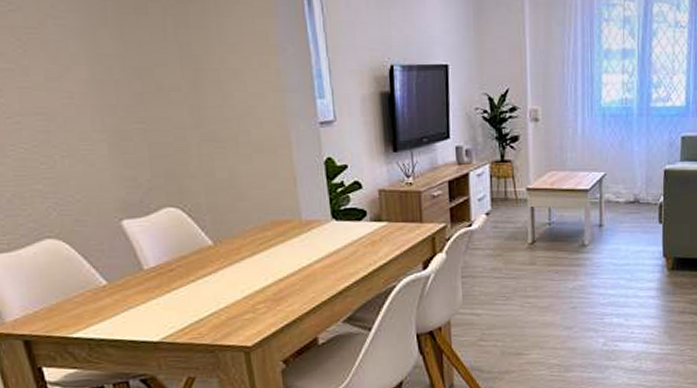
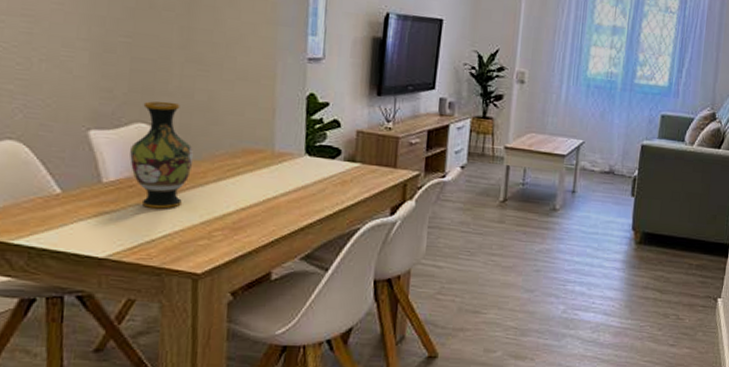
vase: none [164,183,226,289] -> present [130,101,193,209]

